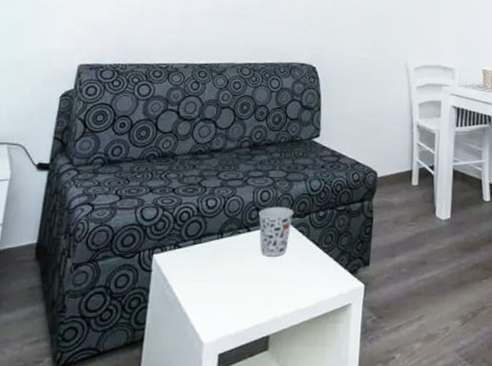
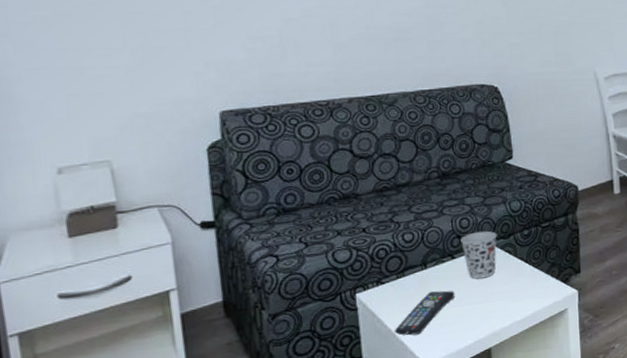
remote control: none [180,262,245,308] -> present [394,290,455,336]

